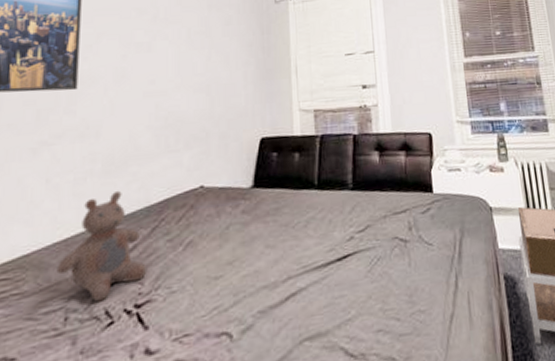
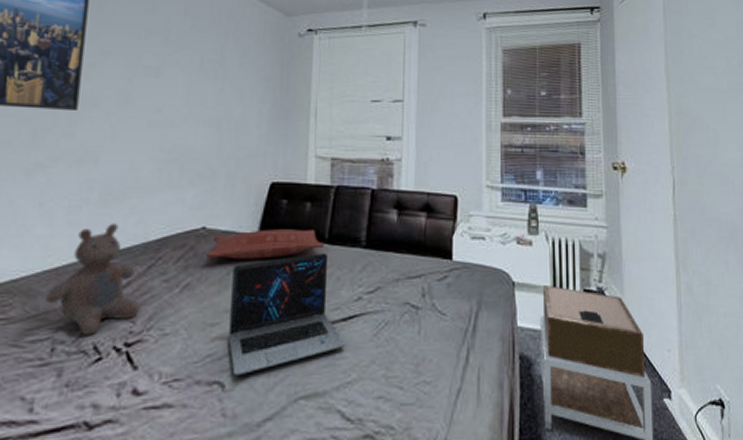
pillow: none [206,177,315,215] -> present [206,229,324,260]
laptop: none [232,199,342,326] -> present [228,254,345,377]

